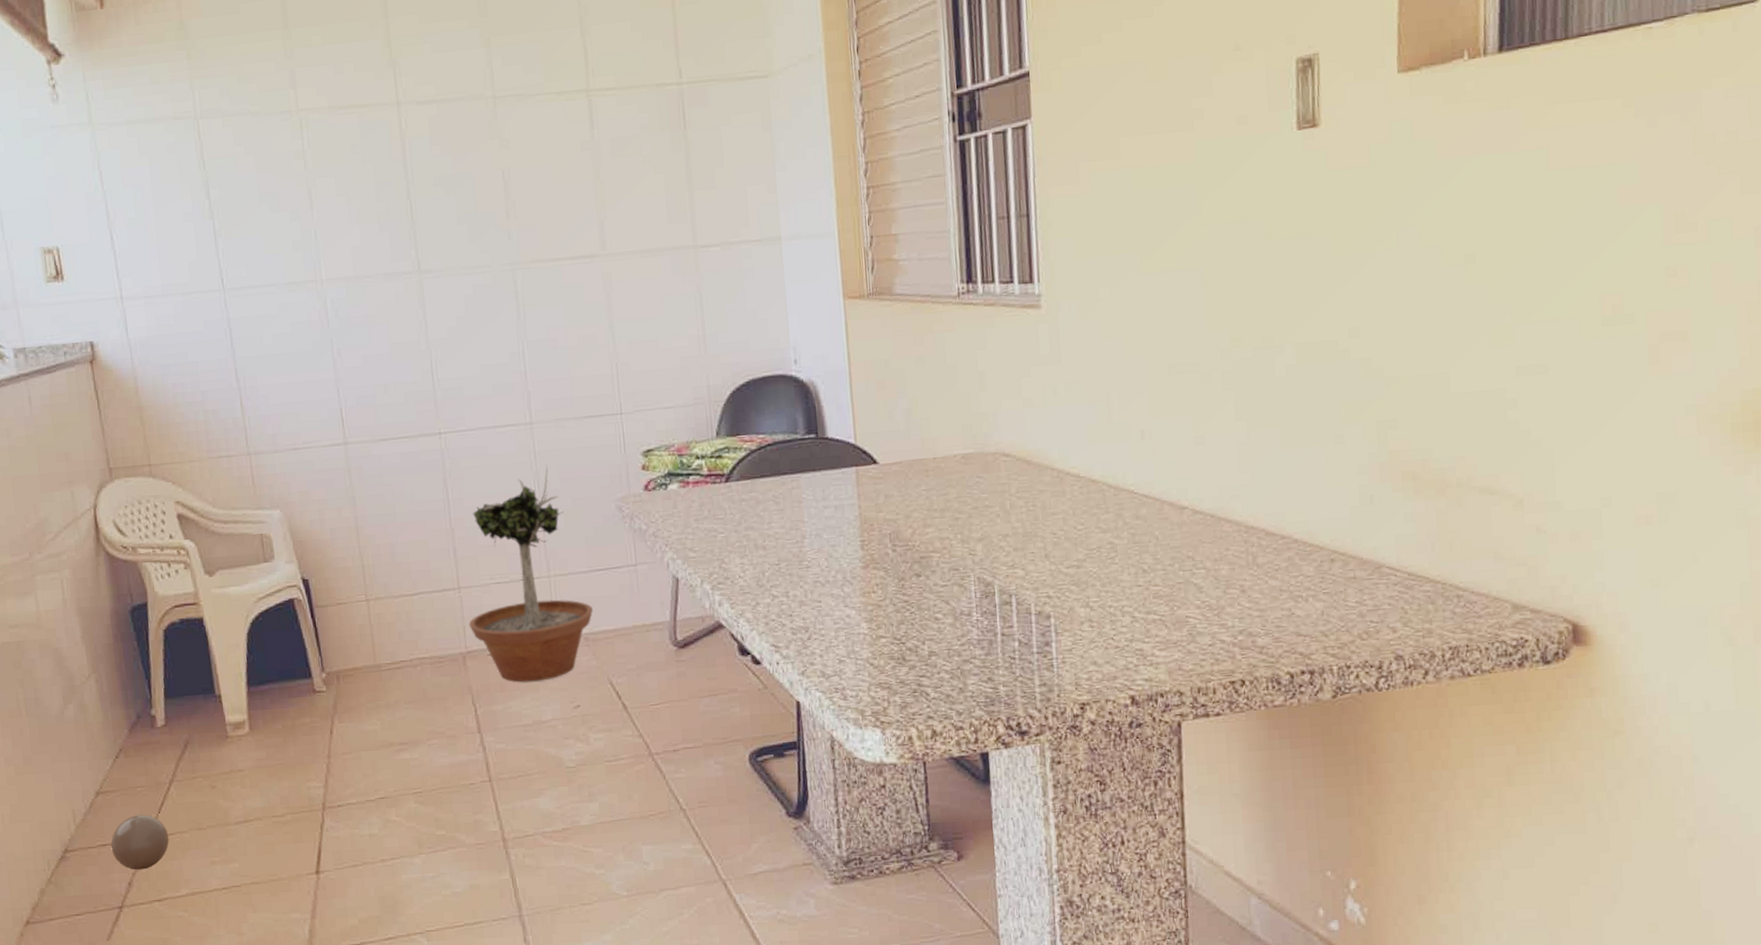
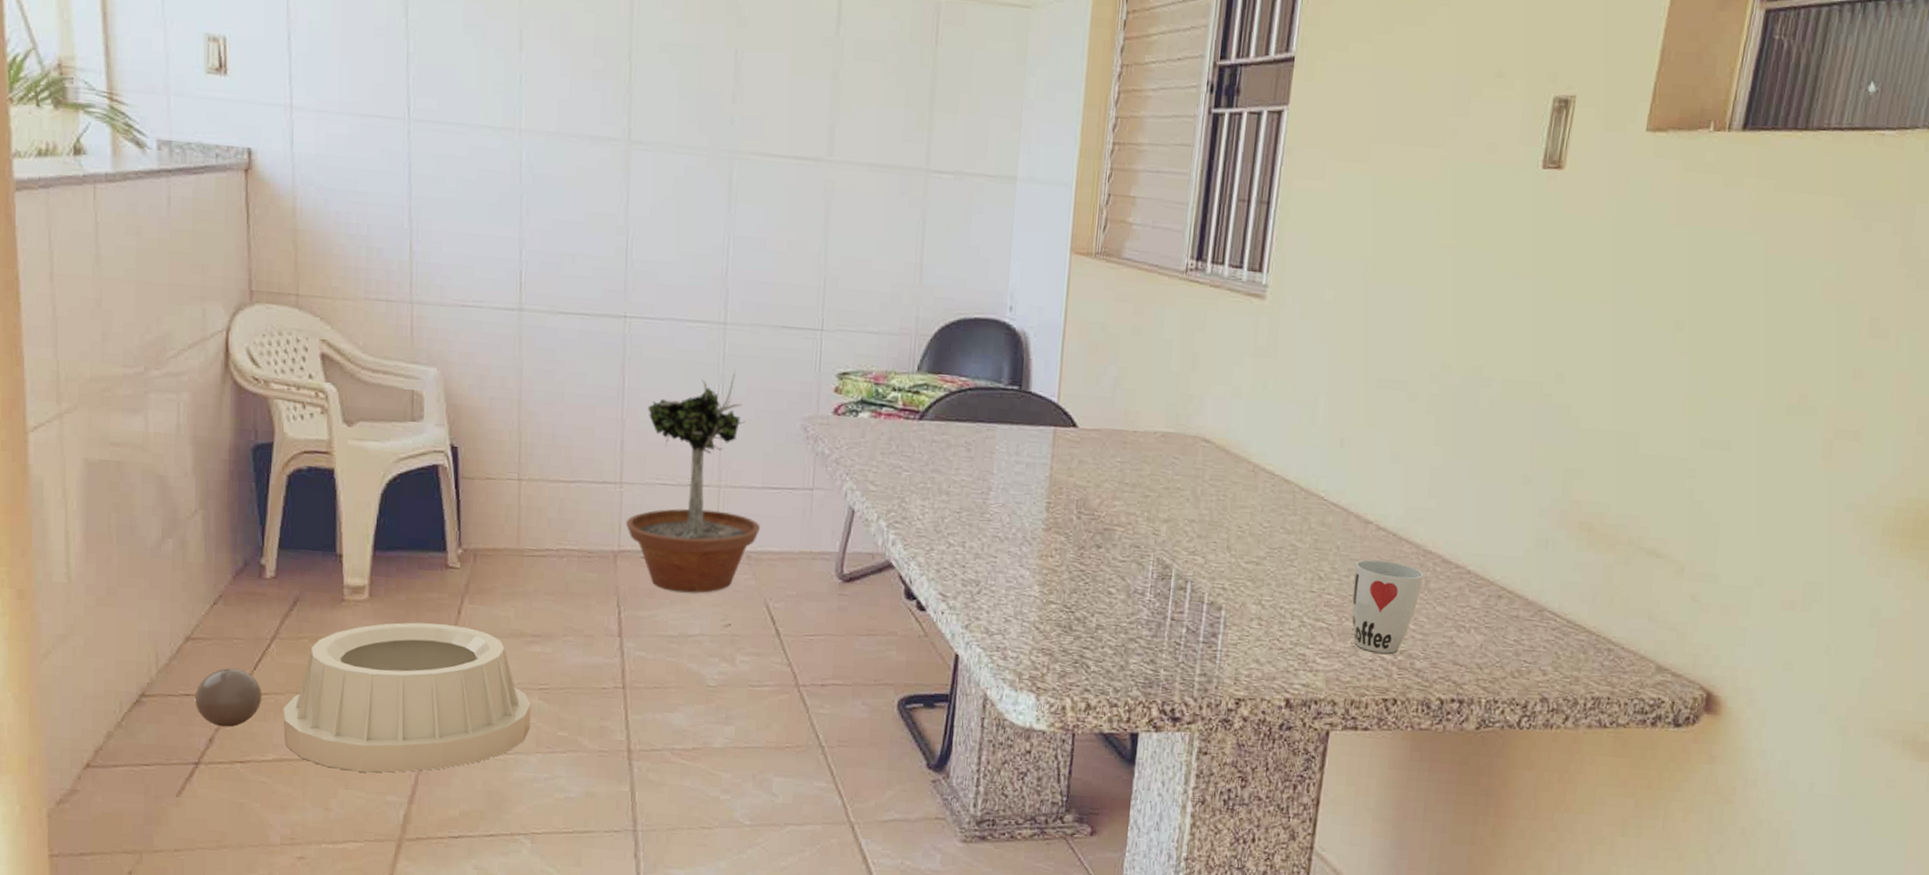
pet bowl: none [189,745,411,895] -> present [283,622,531,773]
cup: none [1177,543,1250,638] -> present [1351,559,1424,655]

